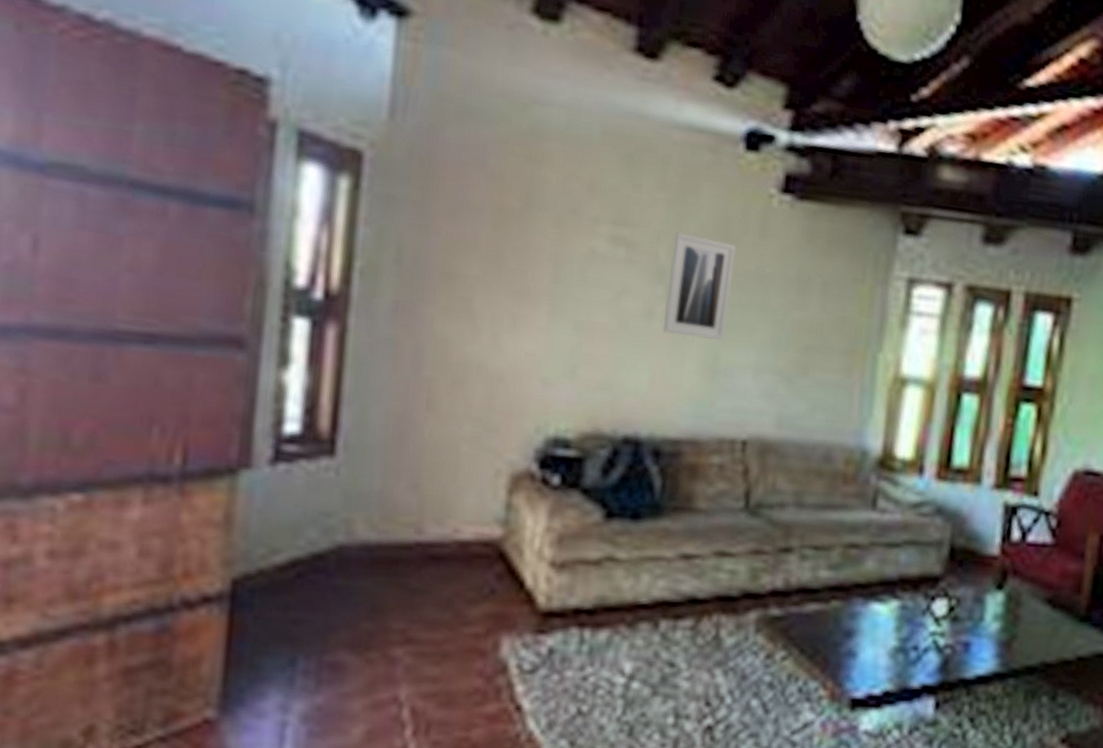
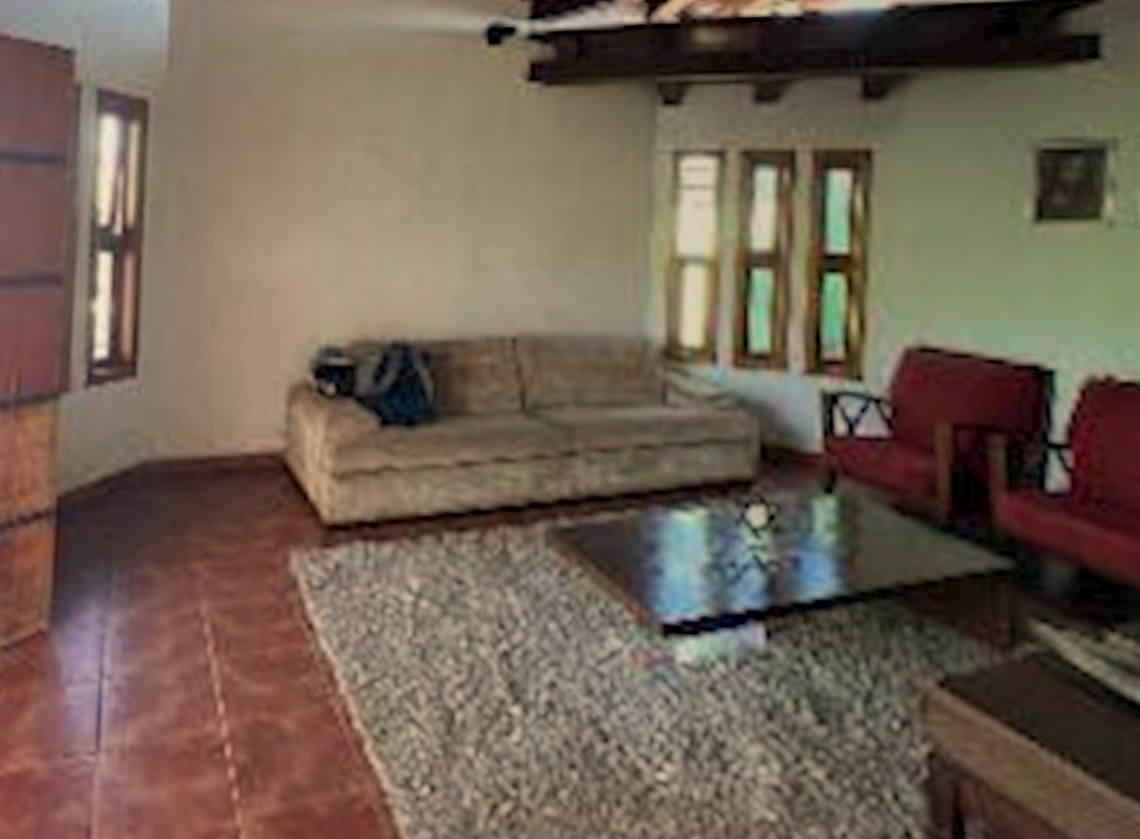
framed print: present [662,232,737,340] -> none [421,134,488,237]

